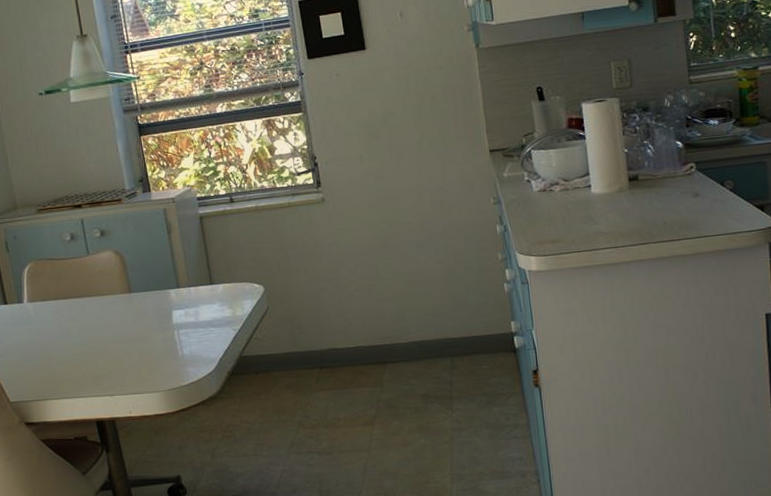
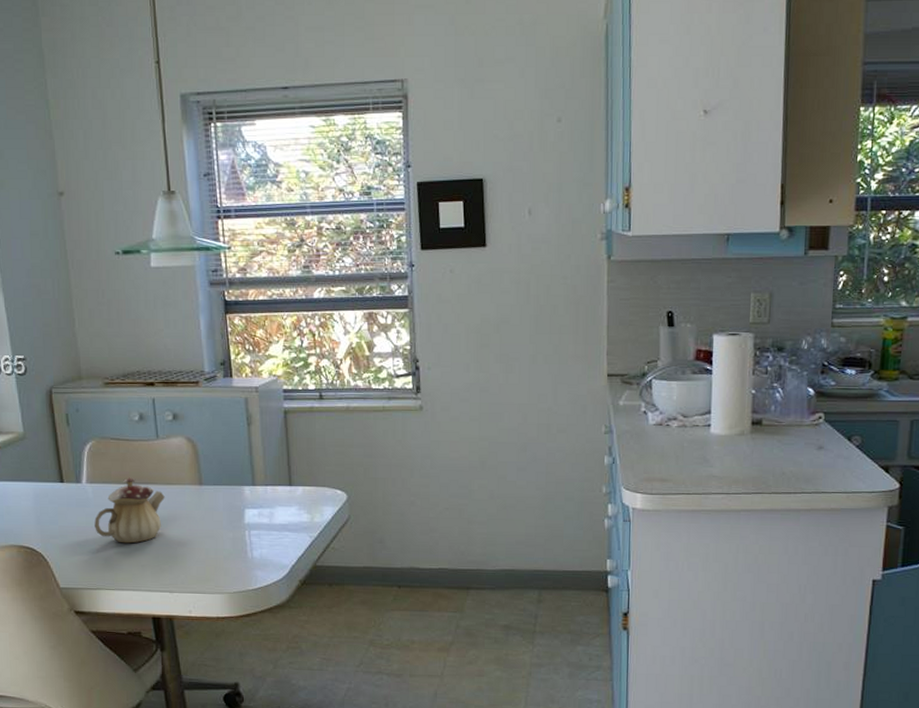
teapot: none [37,293,99,355] -> present [94,477,165,544]

